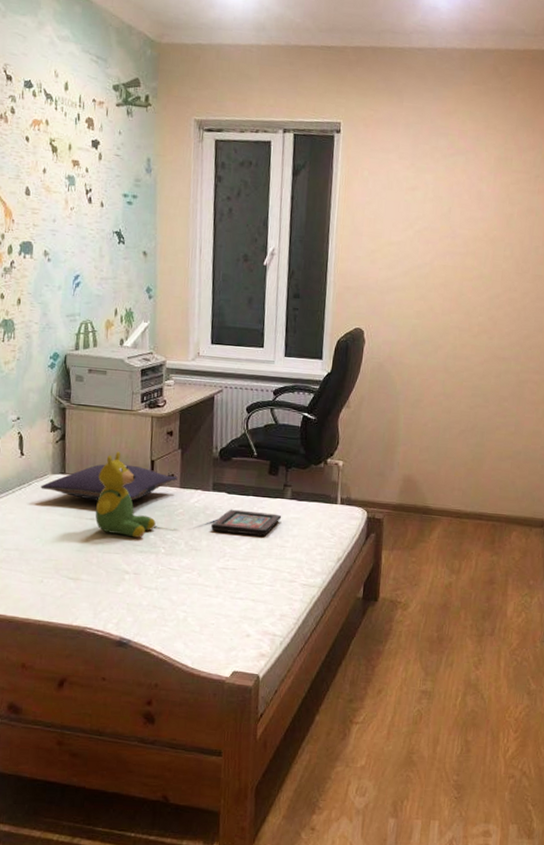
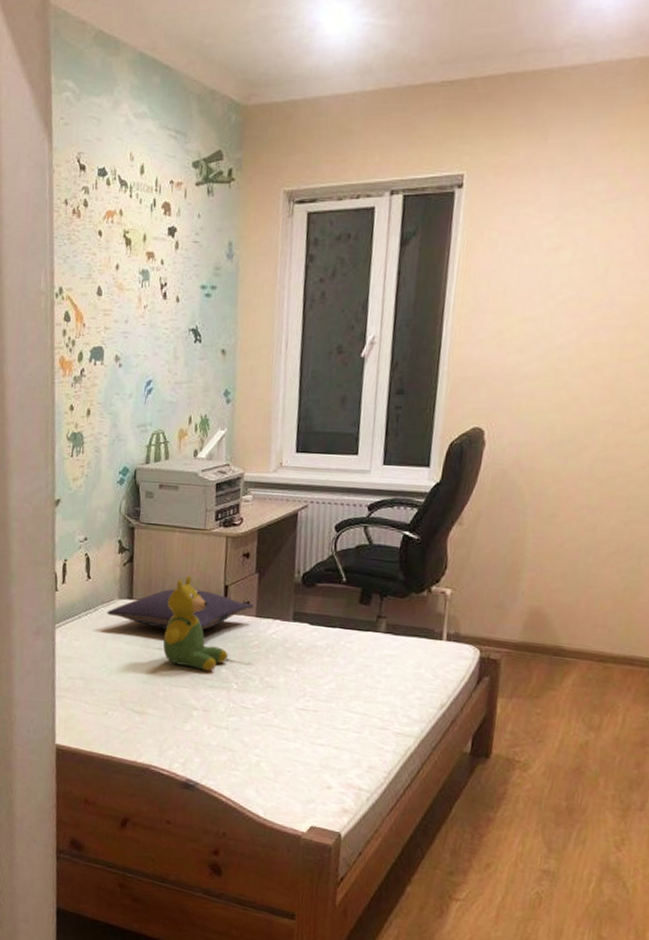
religious icon: present [211,509,282,537] -> none [290,642,374,676]

